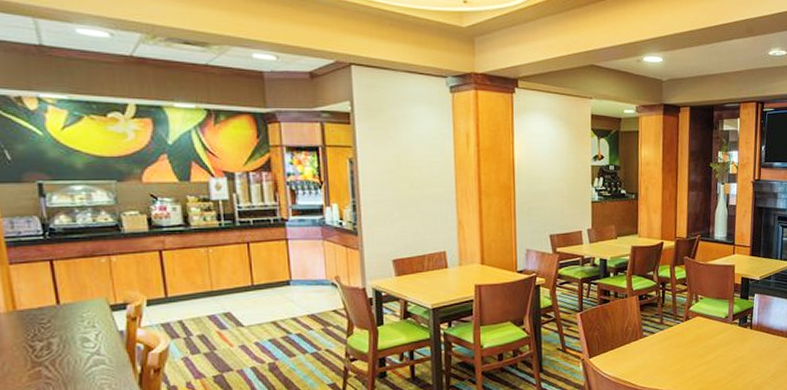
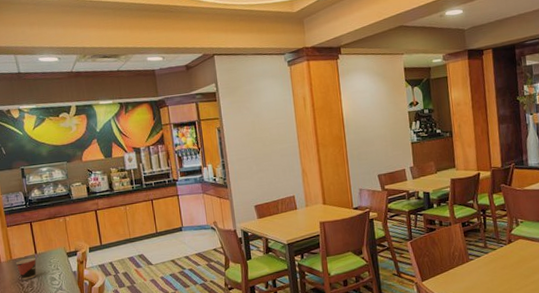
cup: none [22,309,58,340] -> present [15,257,37,280]

